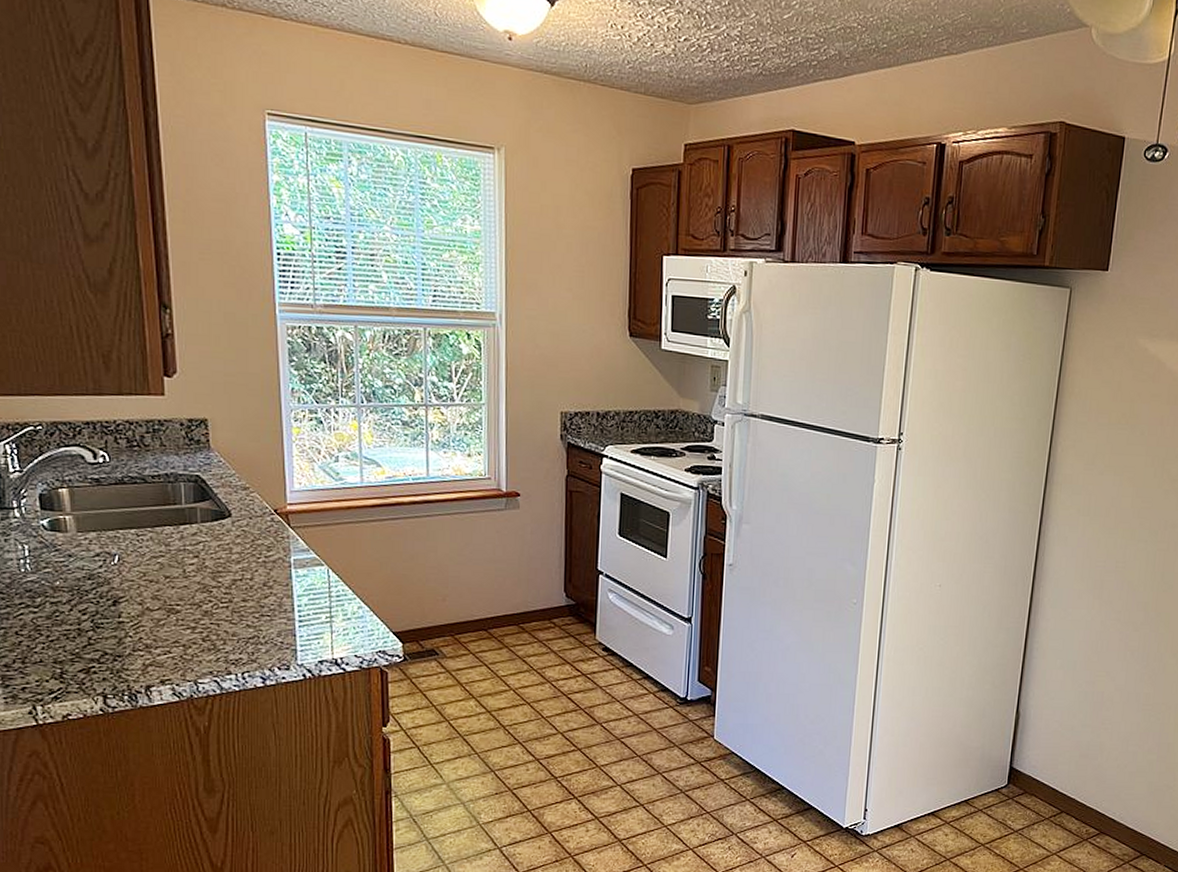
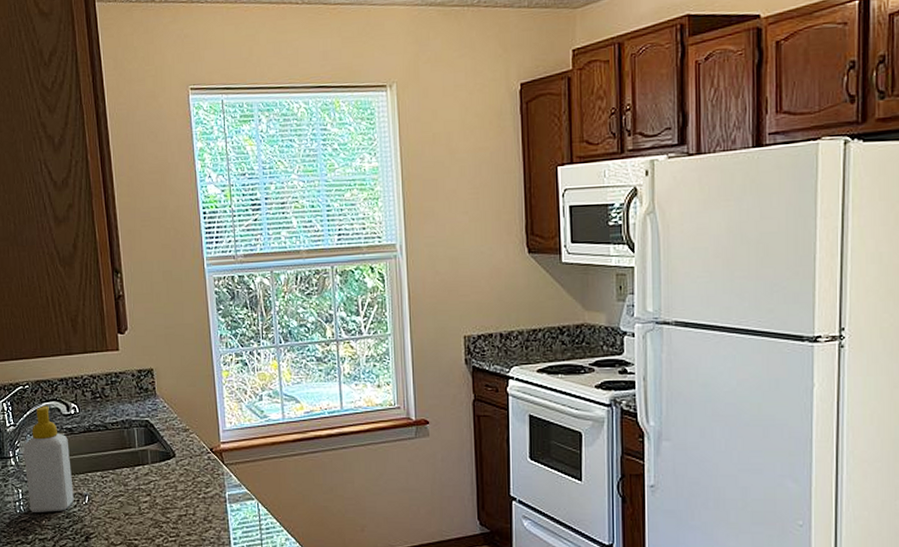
soap bottle: none [32,450,99,573] -> present [23,405,74,512]

